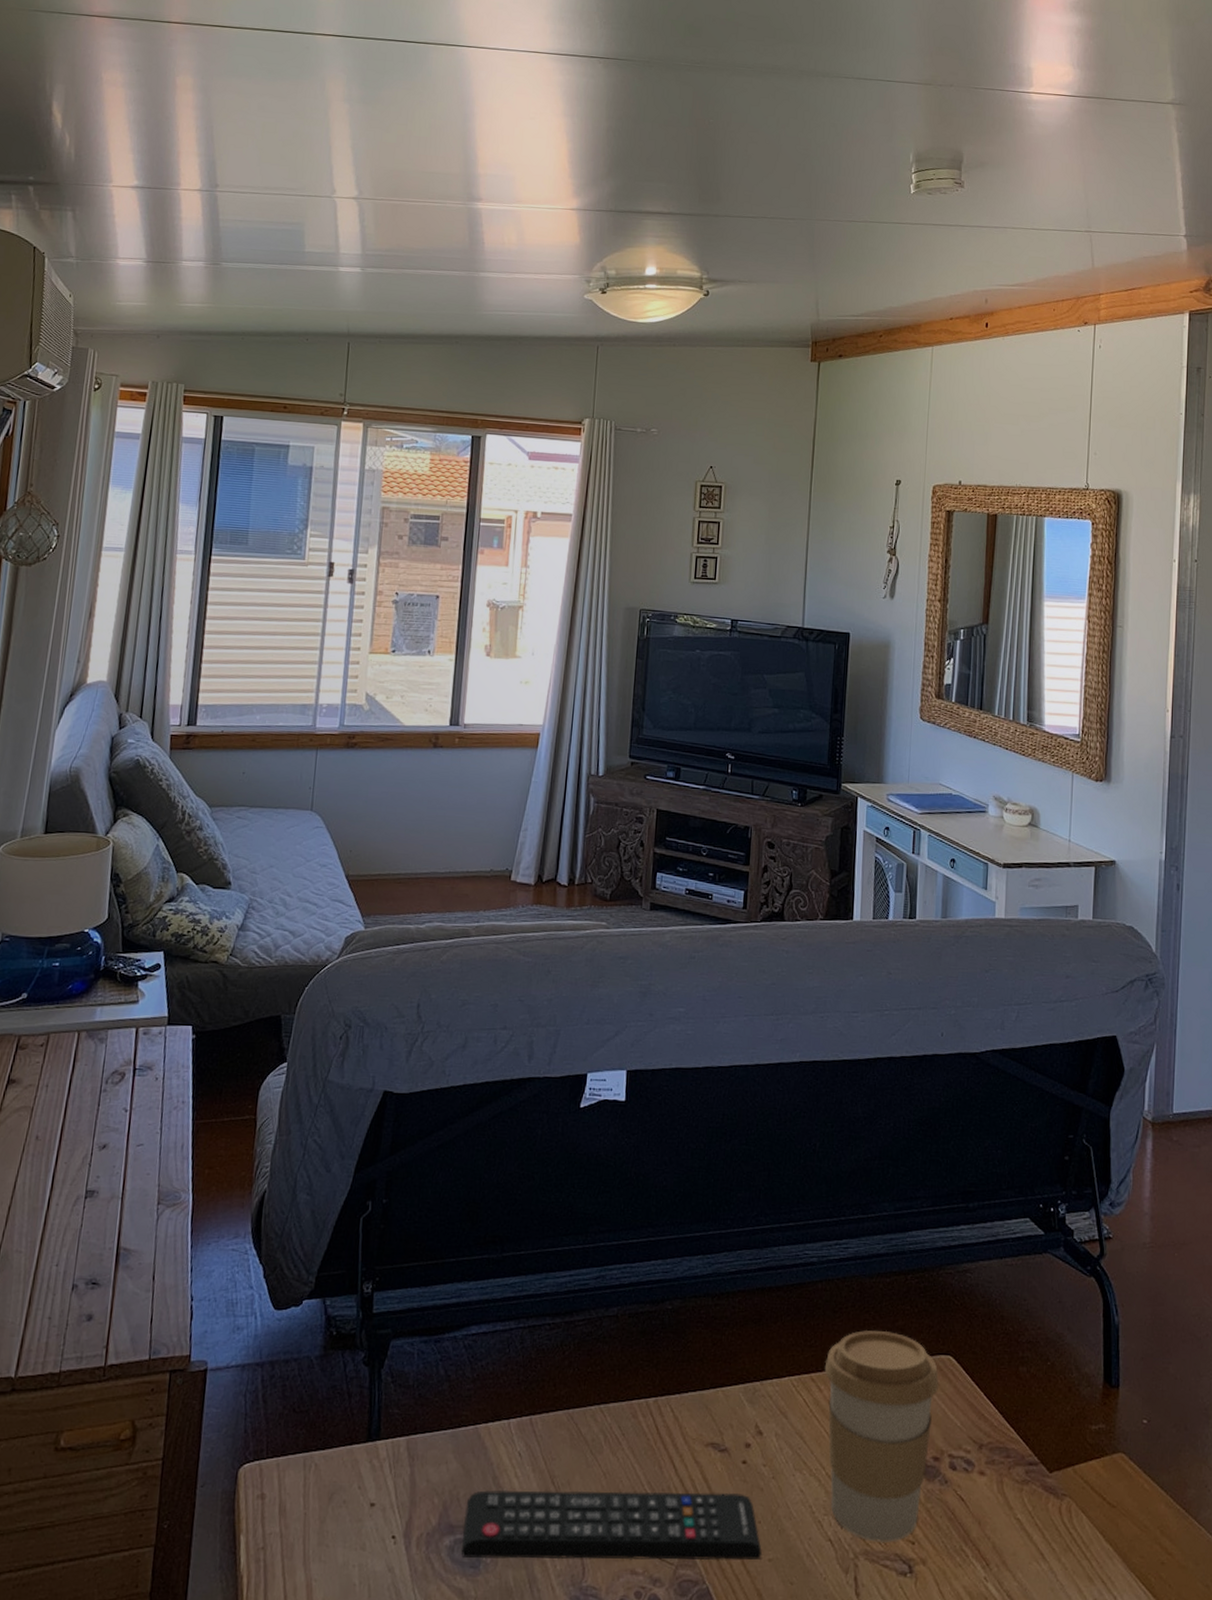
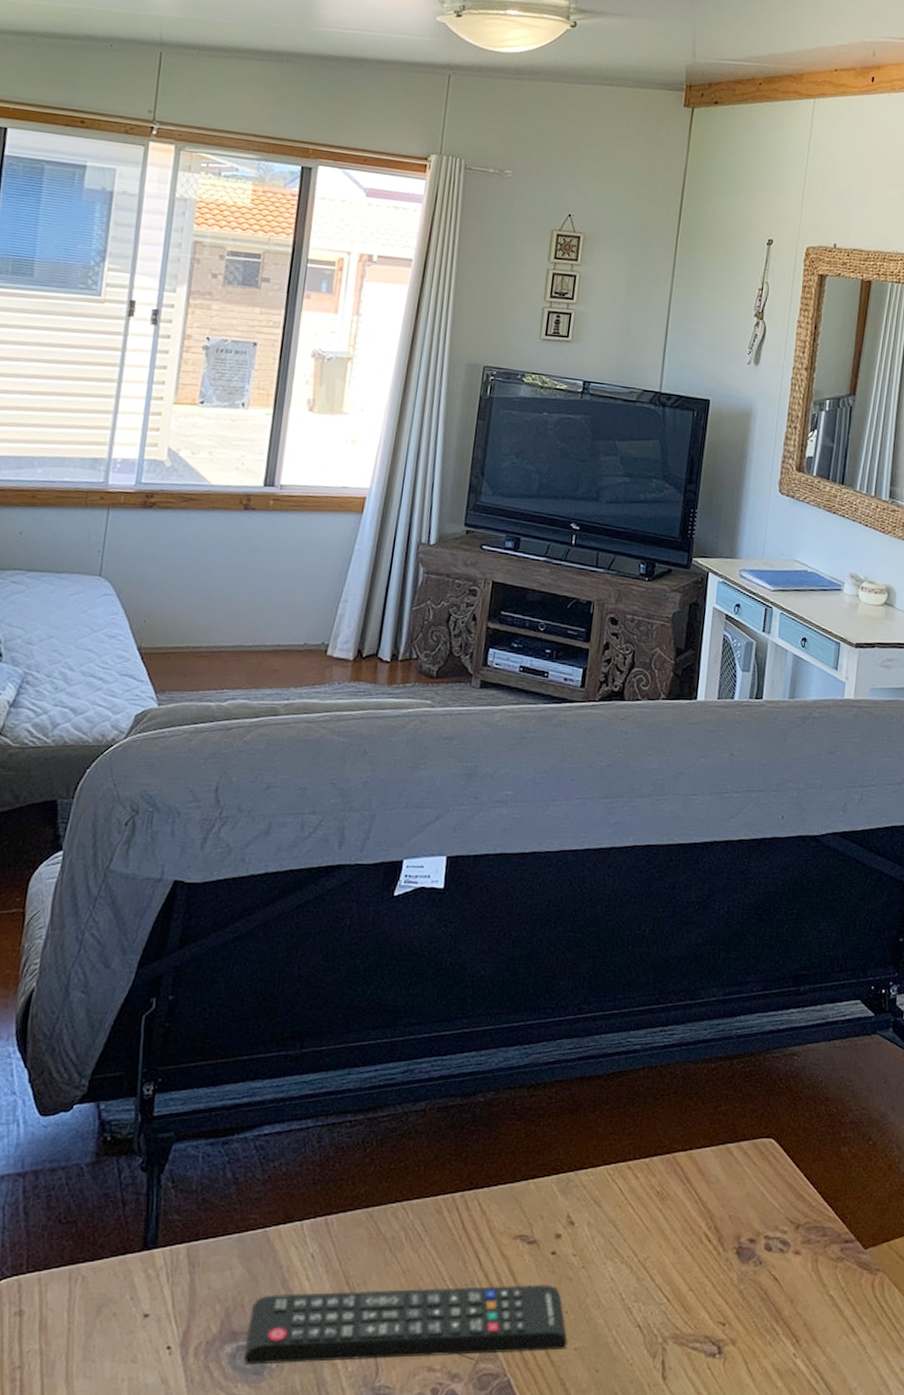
coffee cup: present [824,1330,940,1544] -> none [642,1117,760,1327]

